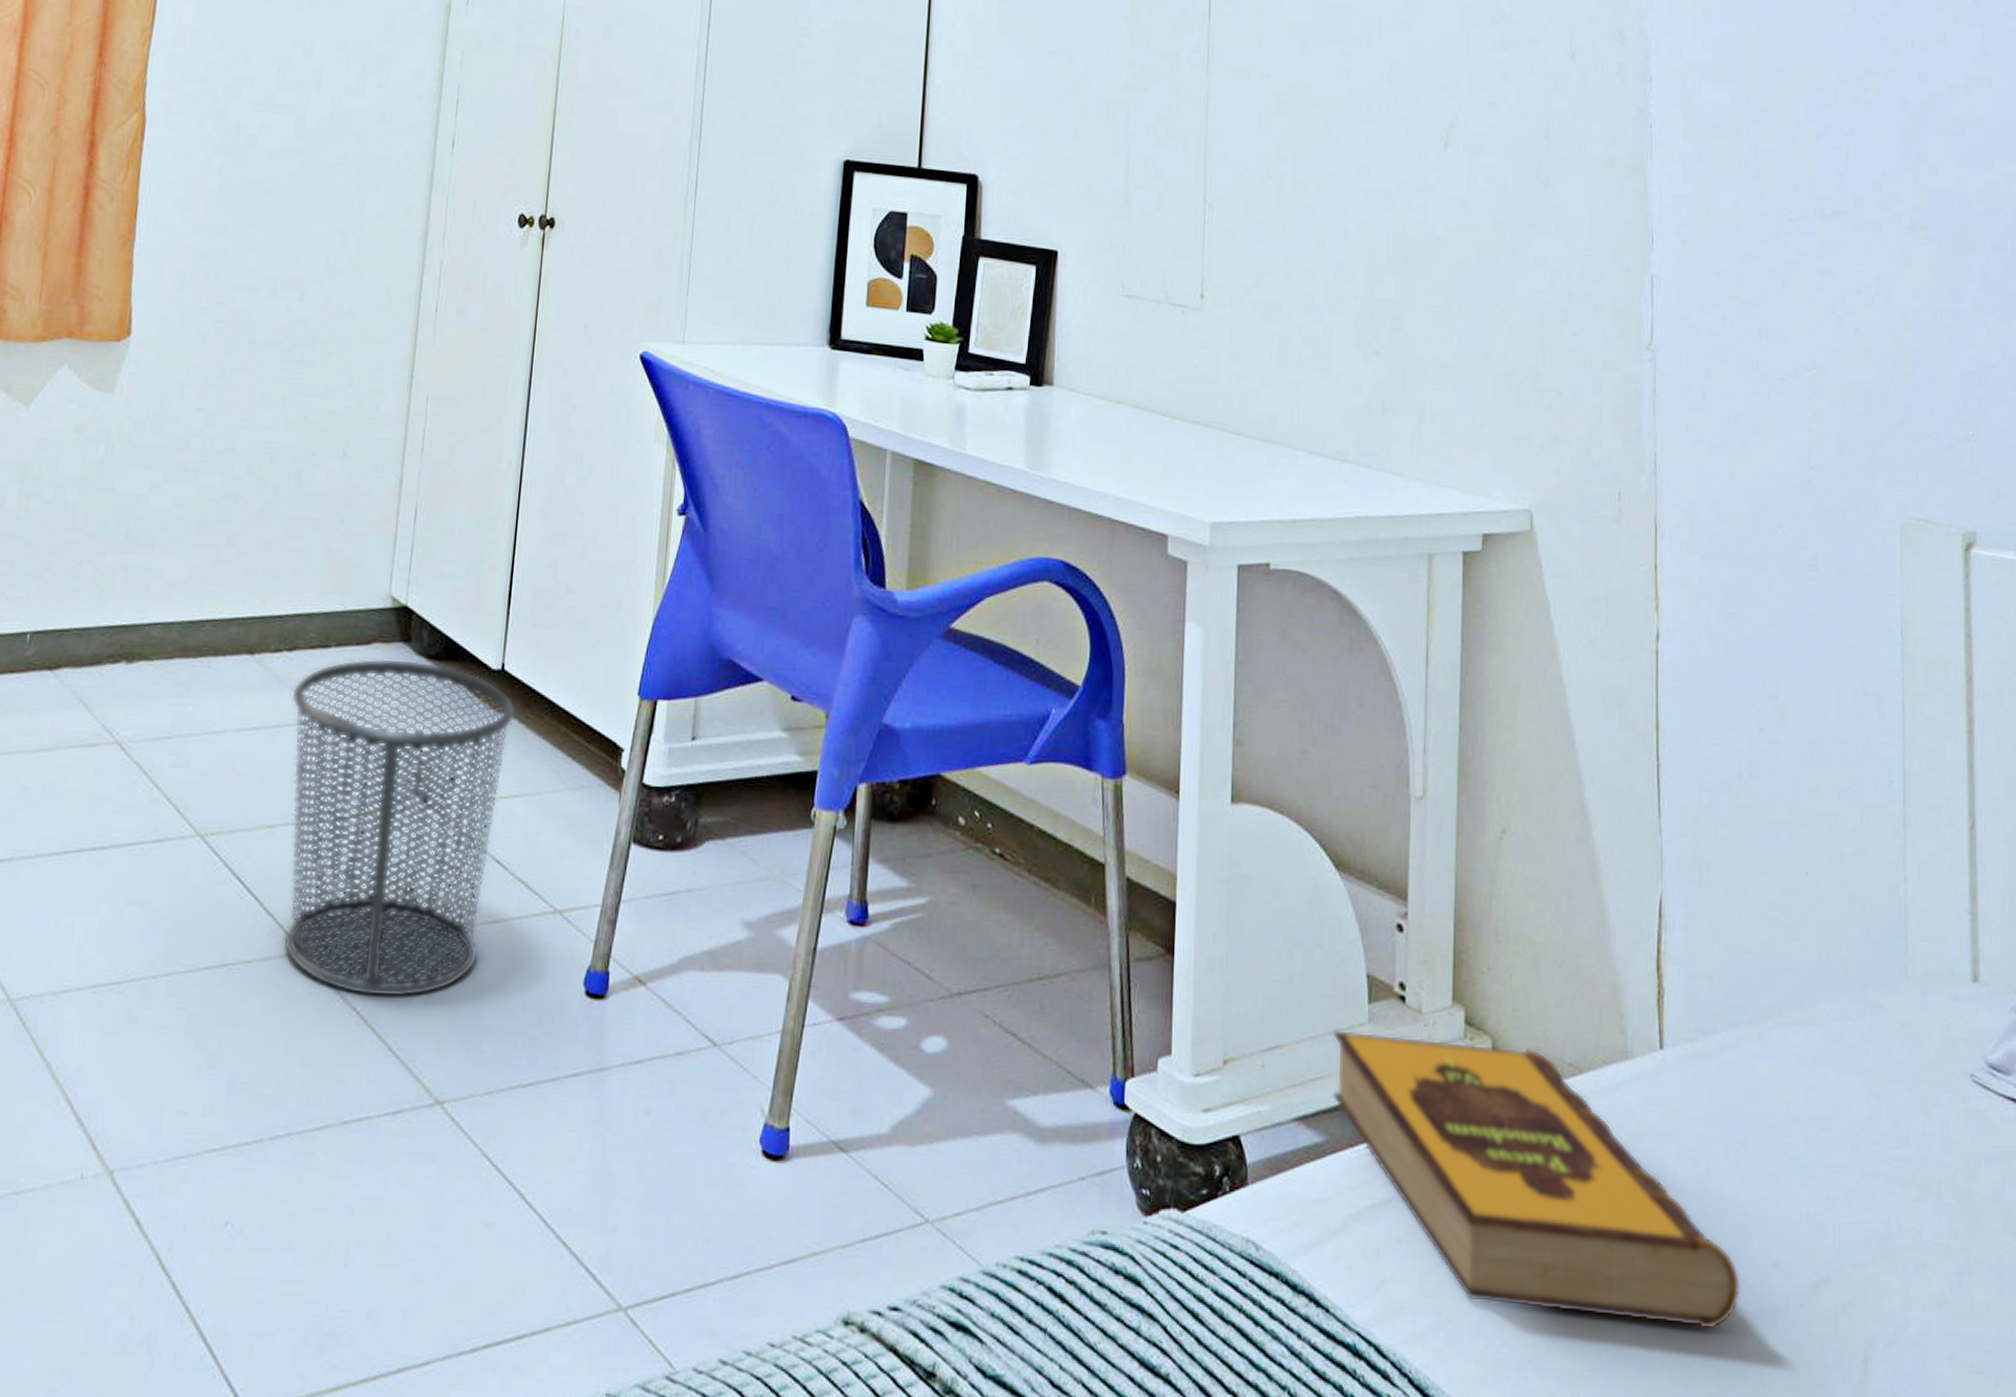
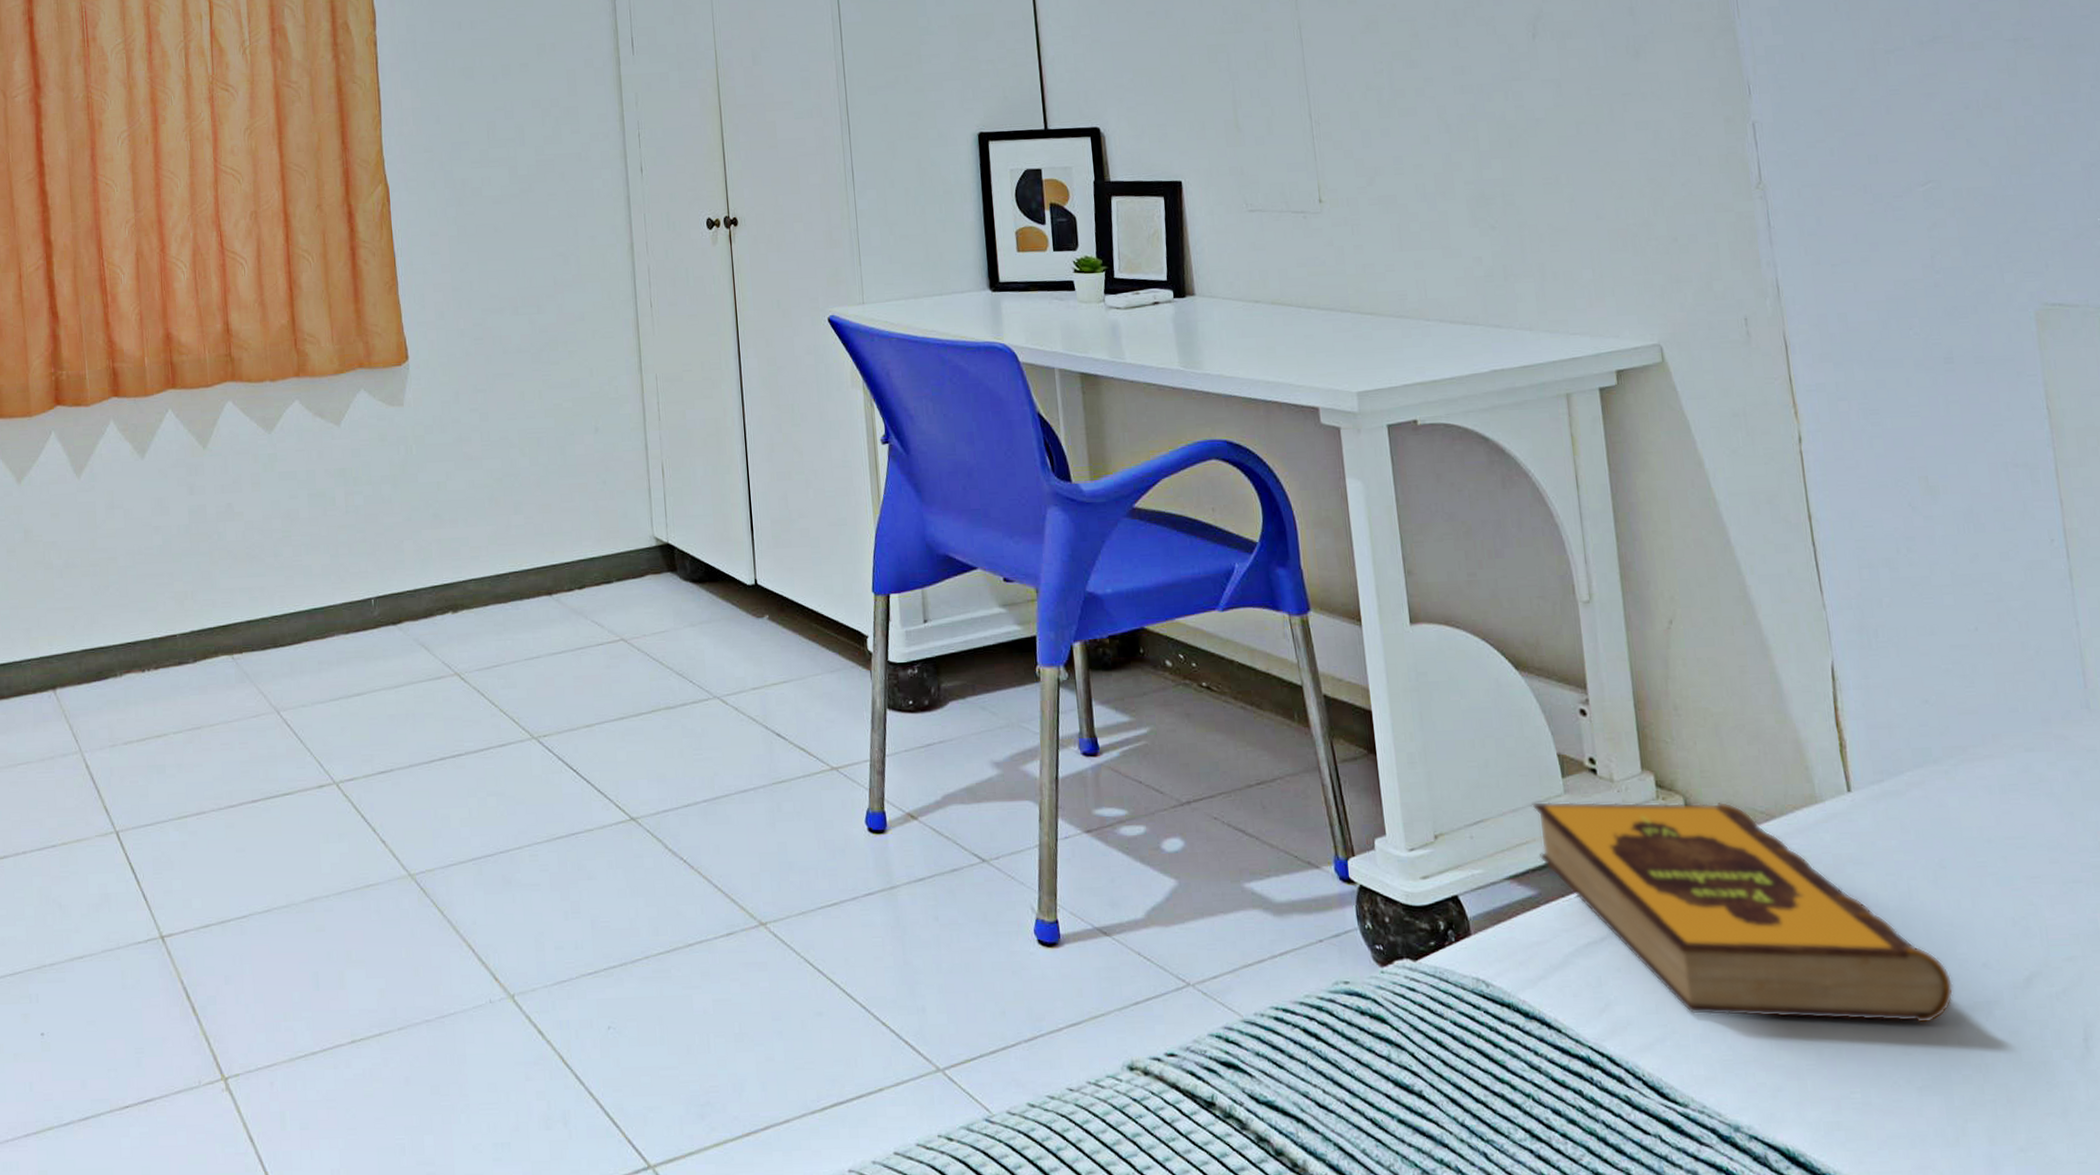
waste bin: present [283,658,516,998] -> none [588,584,775,848]

